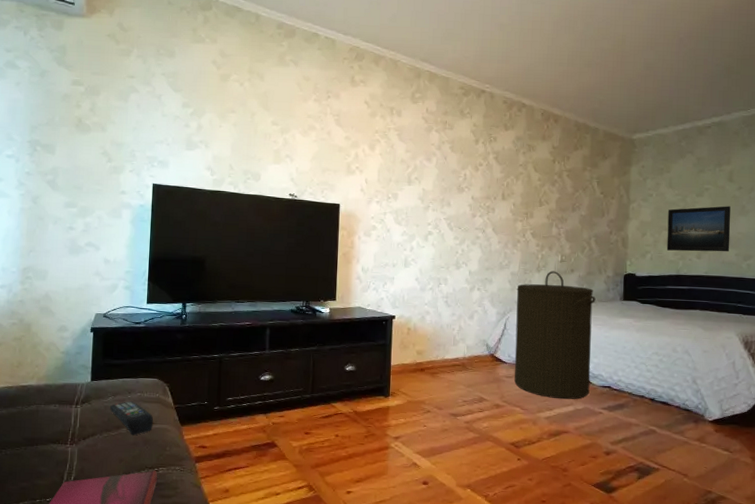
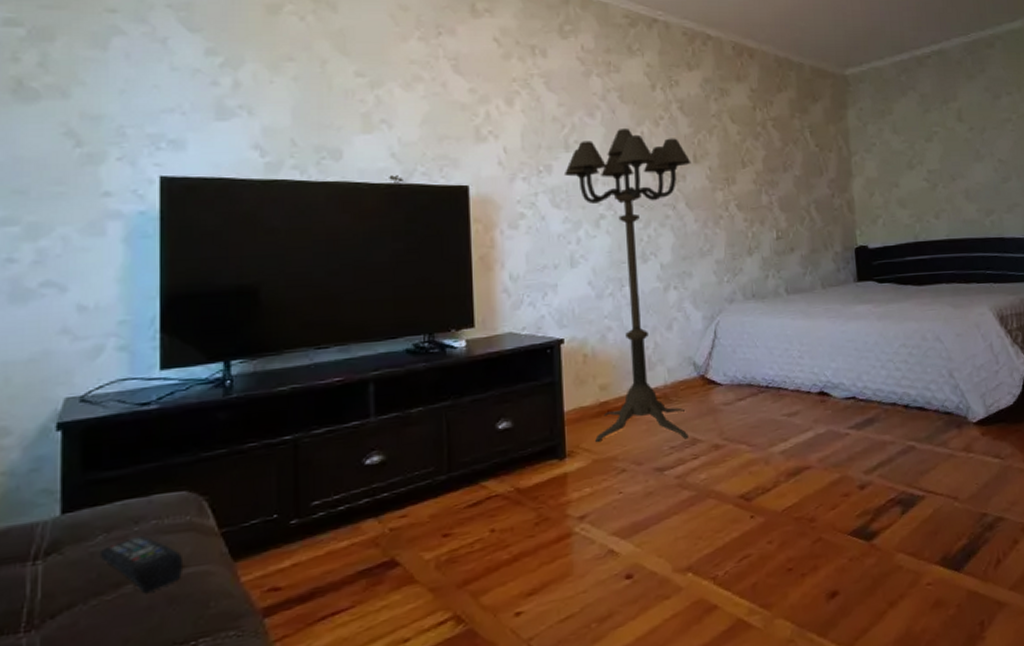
floor lamp: none [405,170,500,397] -> present [563,127,691,443]
laundry hamper: present [514,271,596,400] -> none [725,252,831,425]
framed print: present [666,206,731,252] -> none [896,151,970,212]

